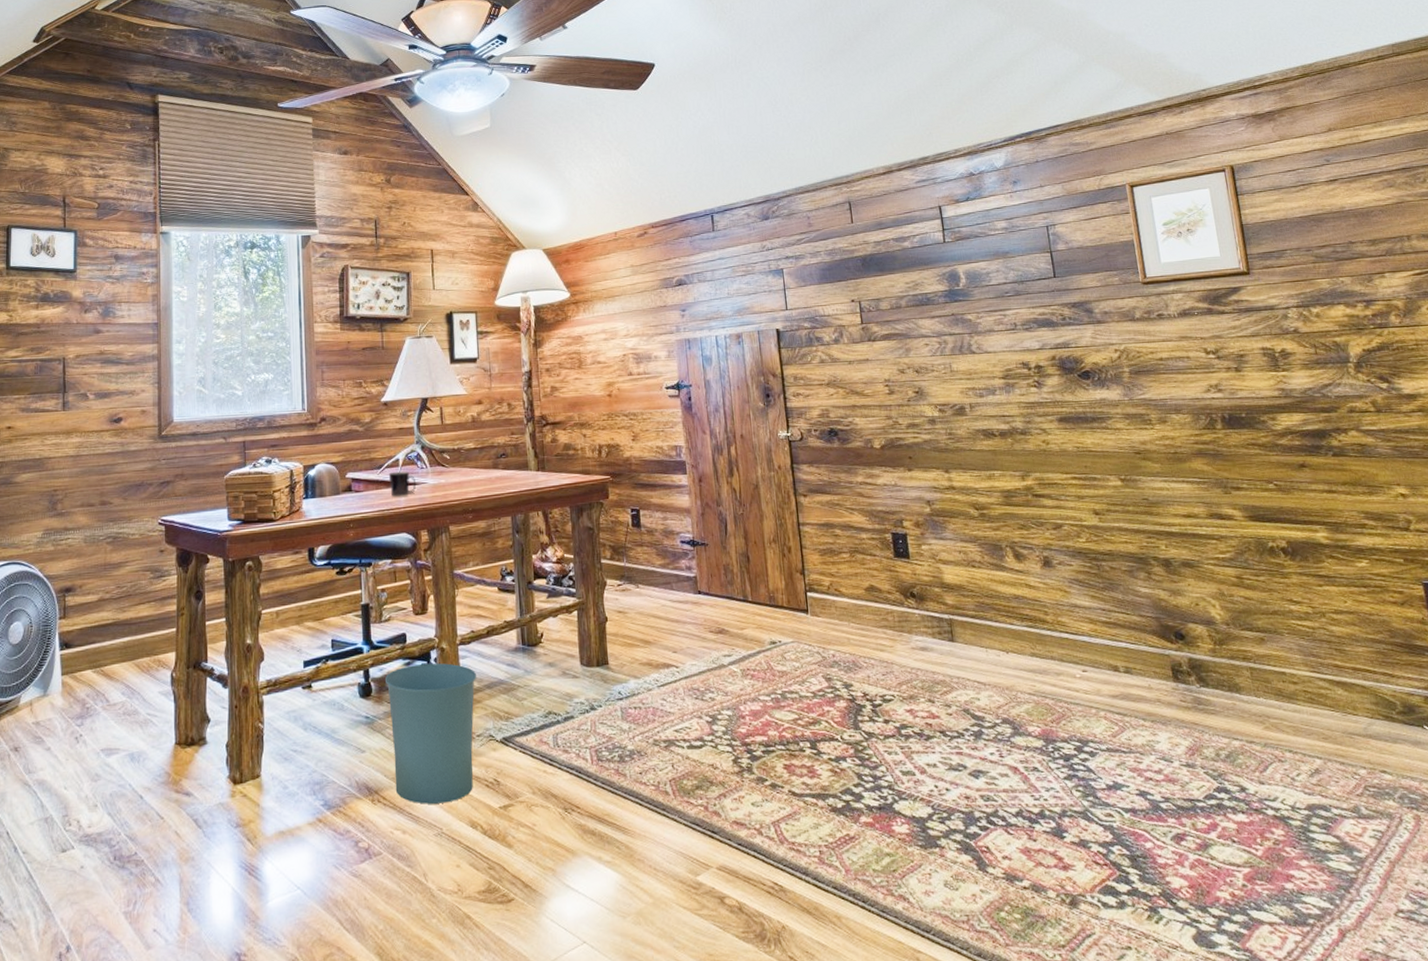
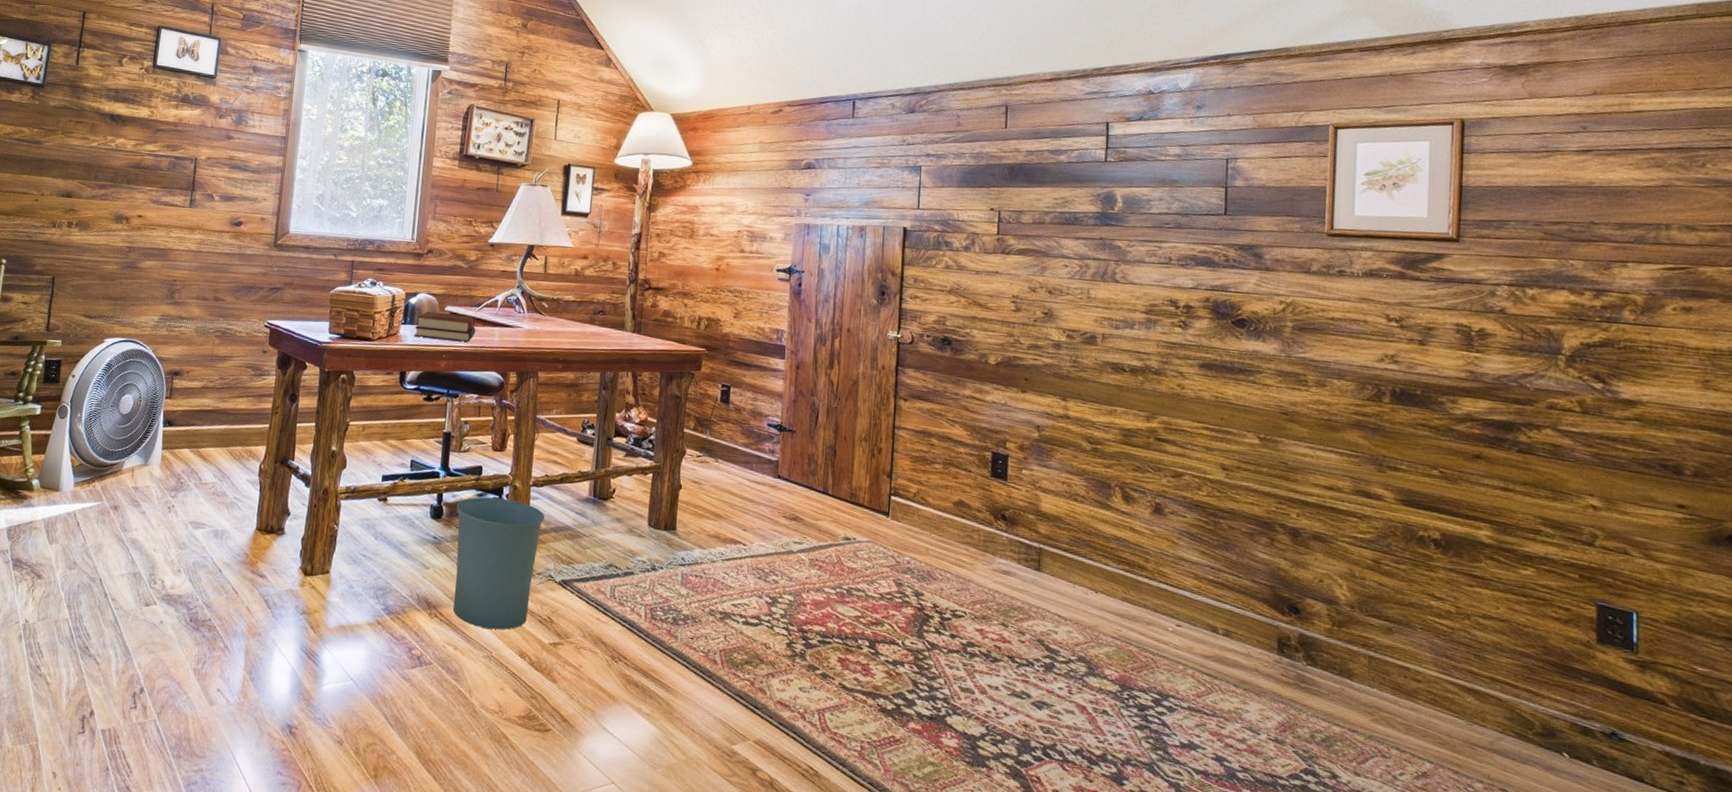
books: none [317,479,380,509] -> present [413,311,476,342]
mug: present [388,471,416,499] -> none [485,311,511,339]

